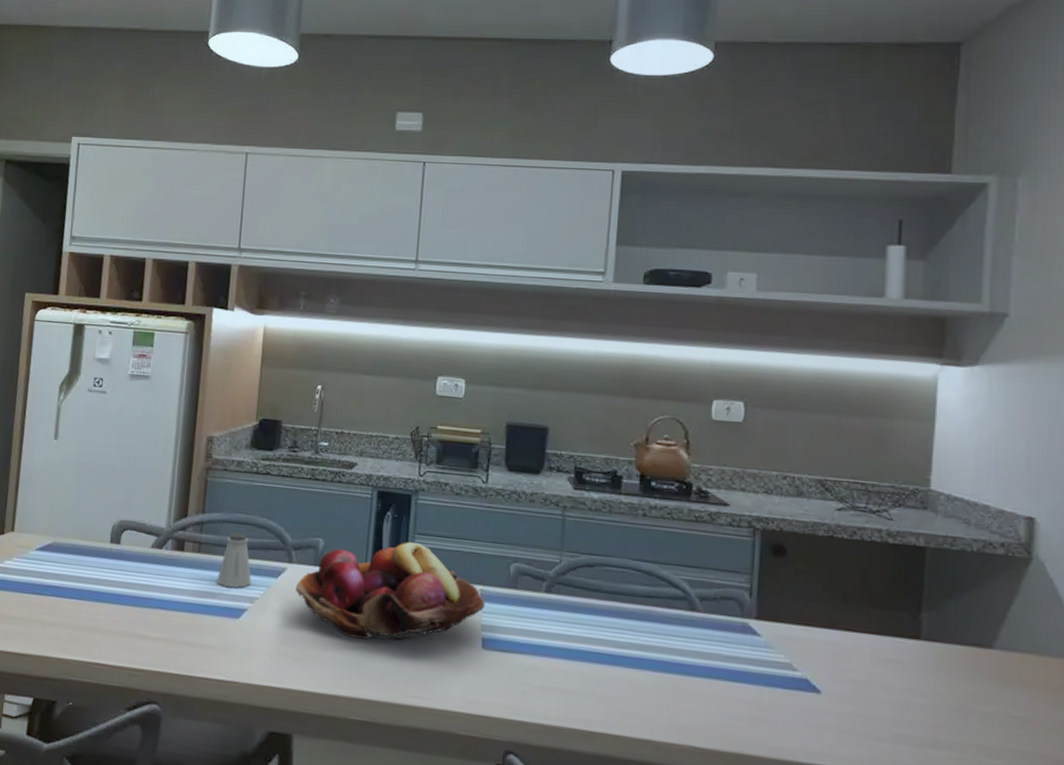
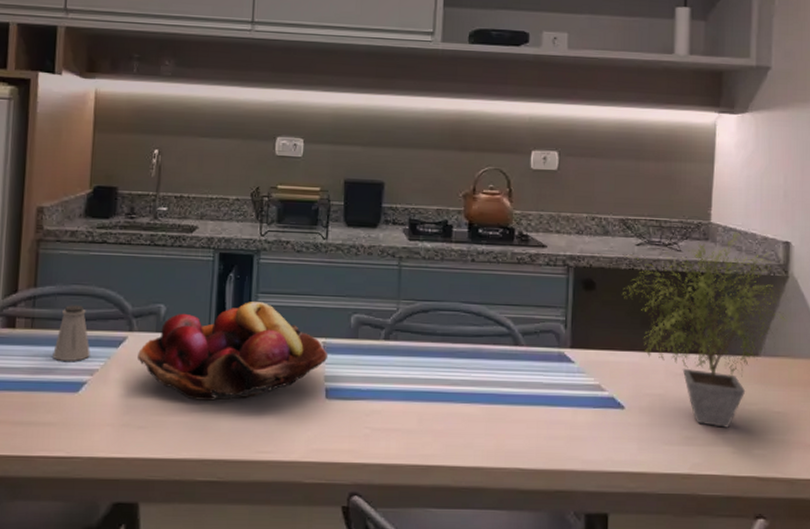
potted plant: none [820,502,1029,729] -> present [623,232,786,428]

